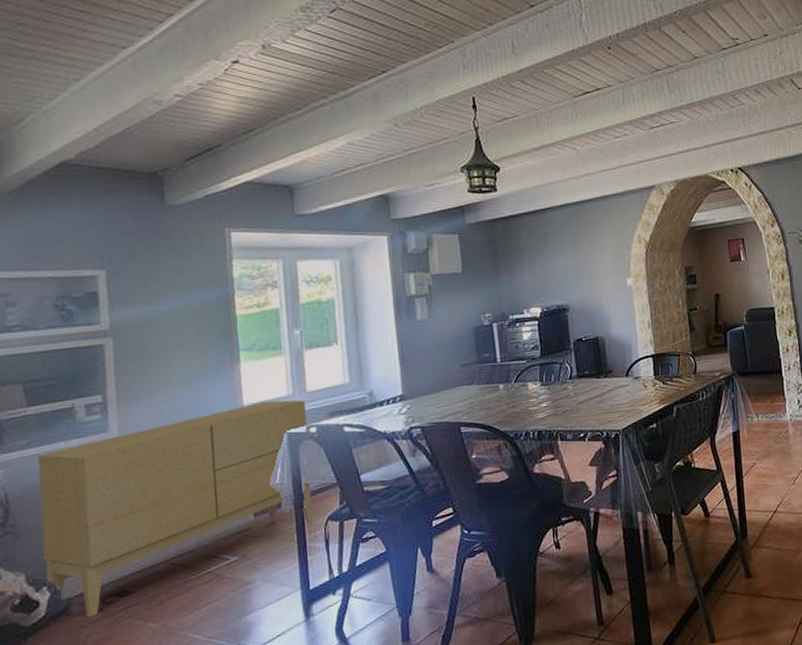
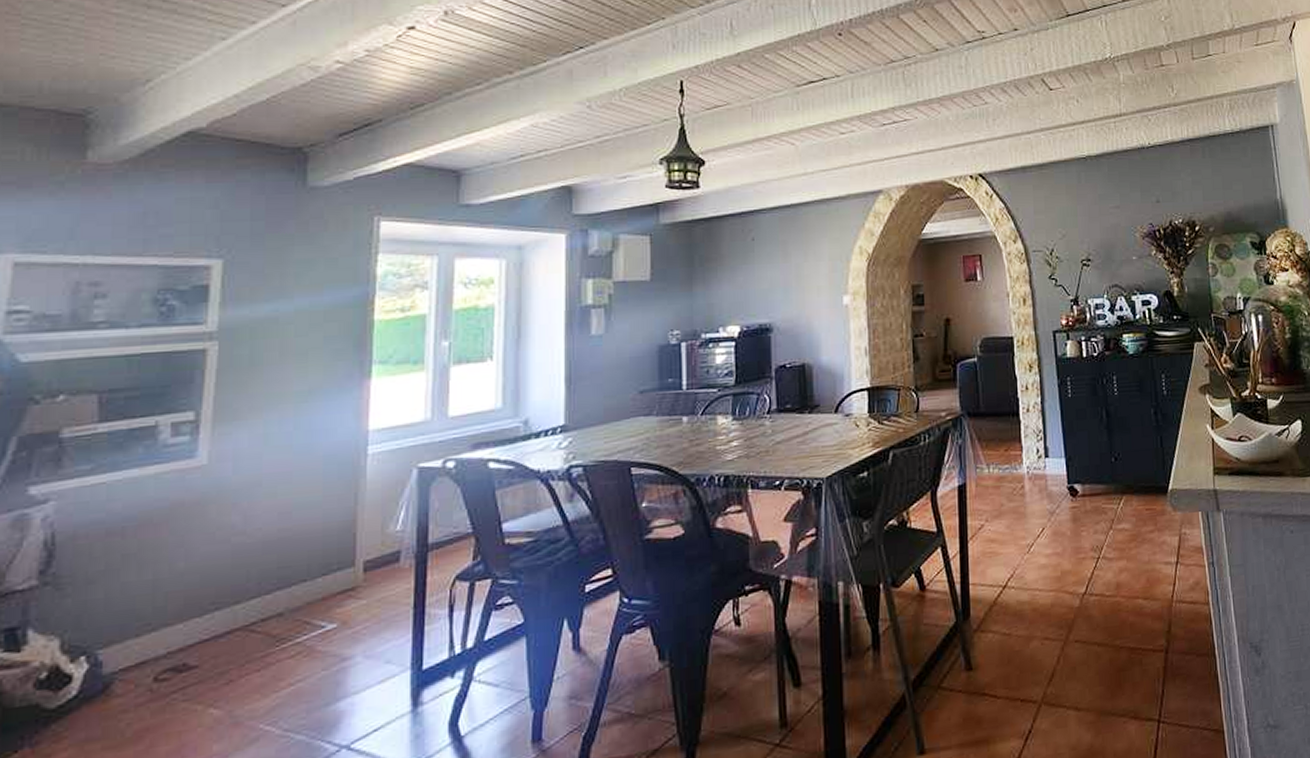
sideboard: present [38,400,313,617] -> none [86,426,446,699]

